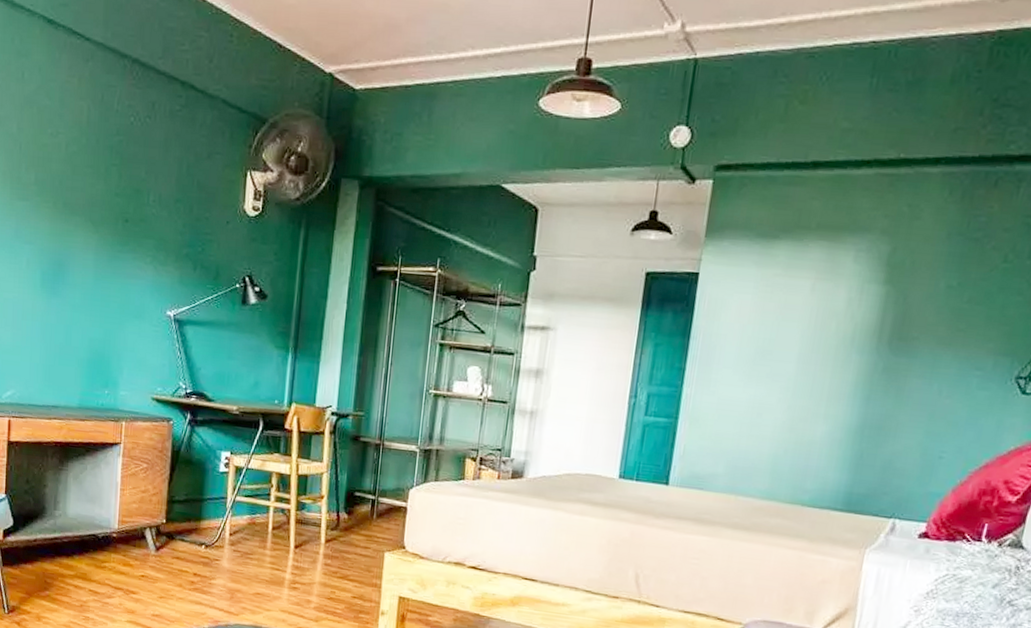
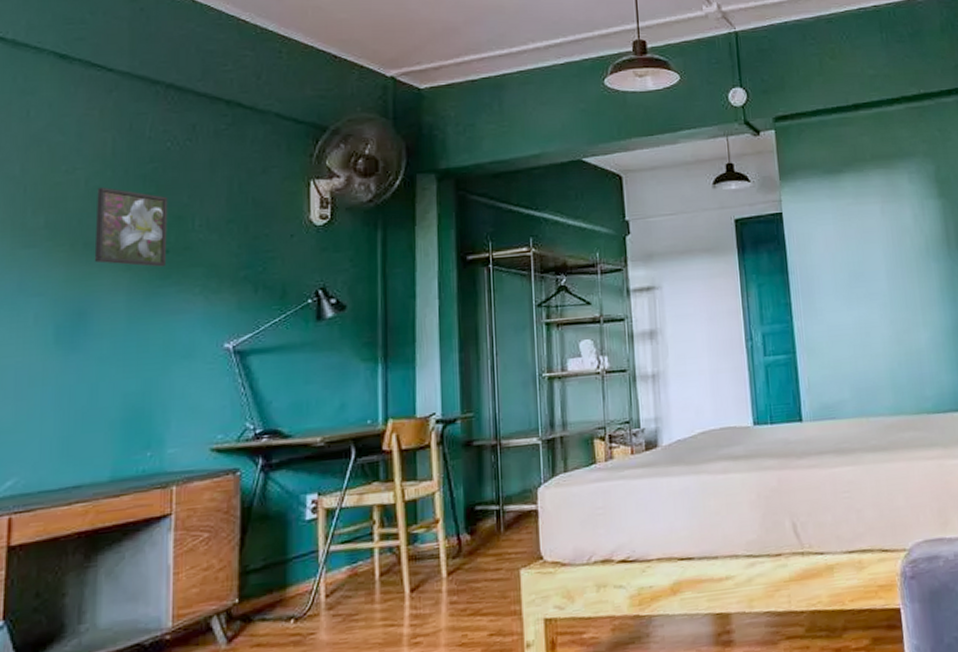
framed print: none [71,152,129,234] -> present [94,186,168,267]

